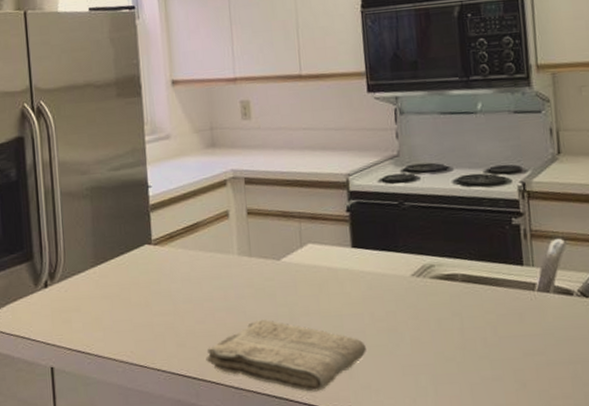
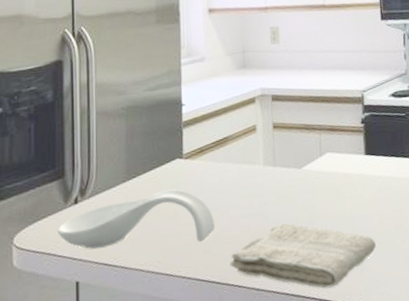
spoon rest: none [30,276,188,335] -> present [58,189,215,249]

